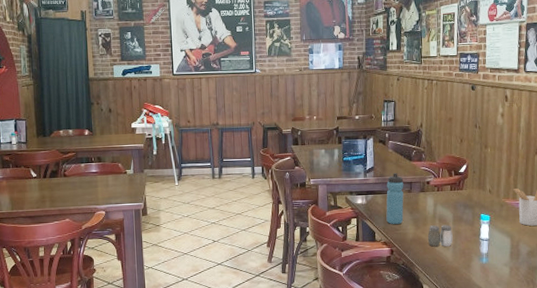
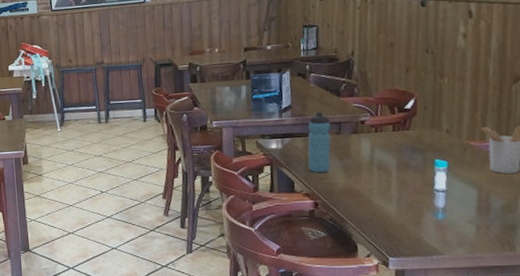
salt and pepper shaker: present [427,224,453,247] -> none [362,172,397,200]

